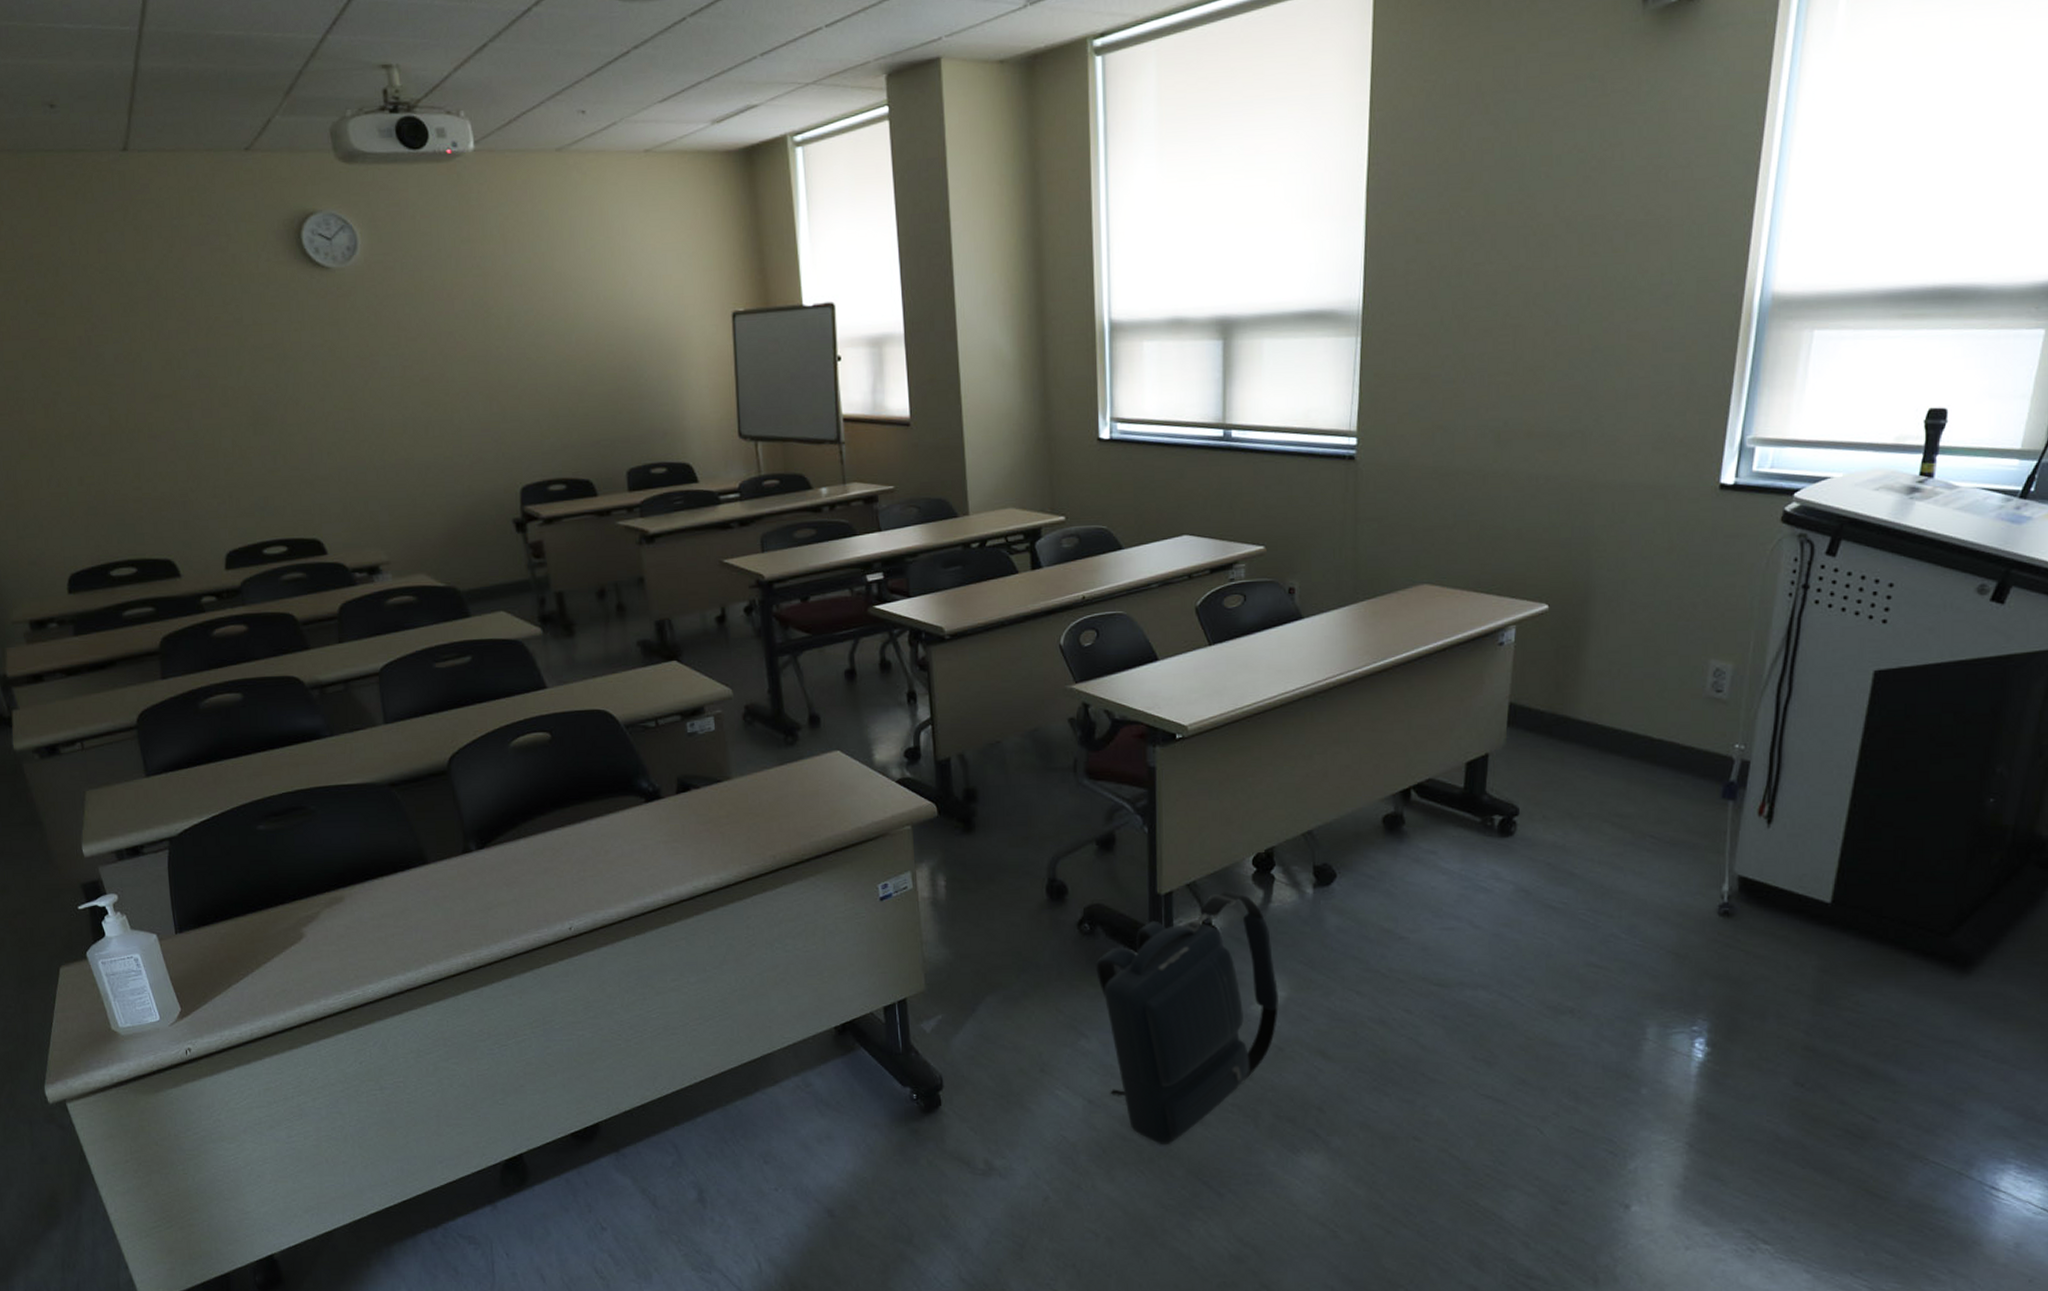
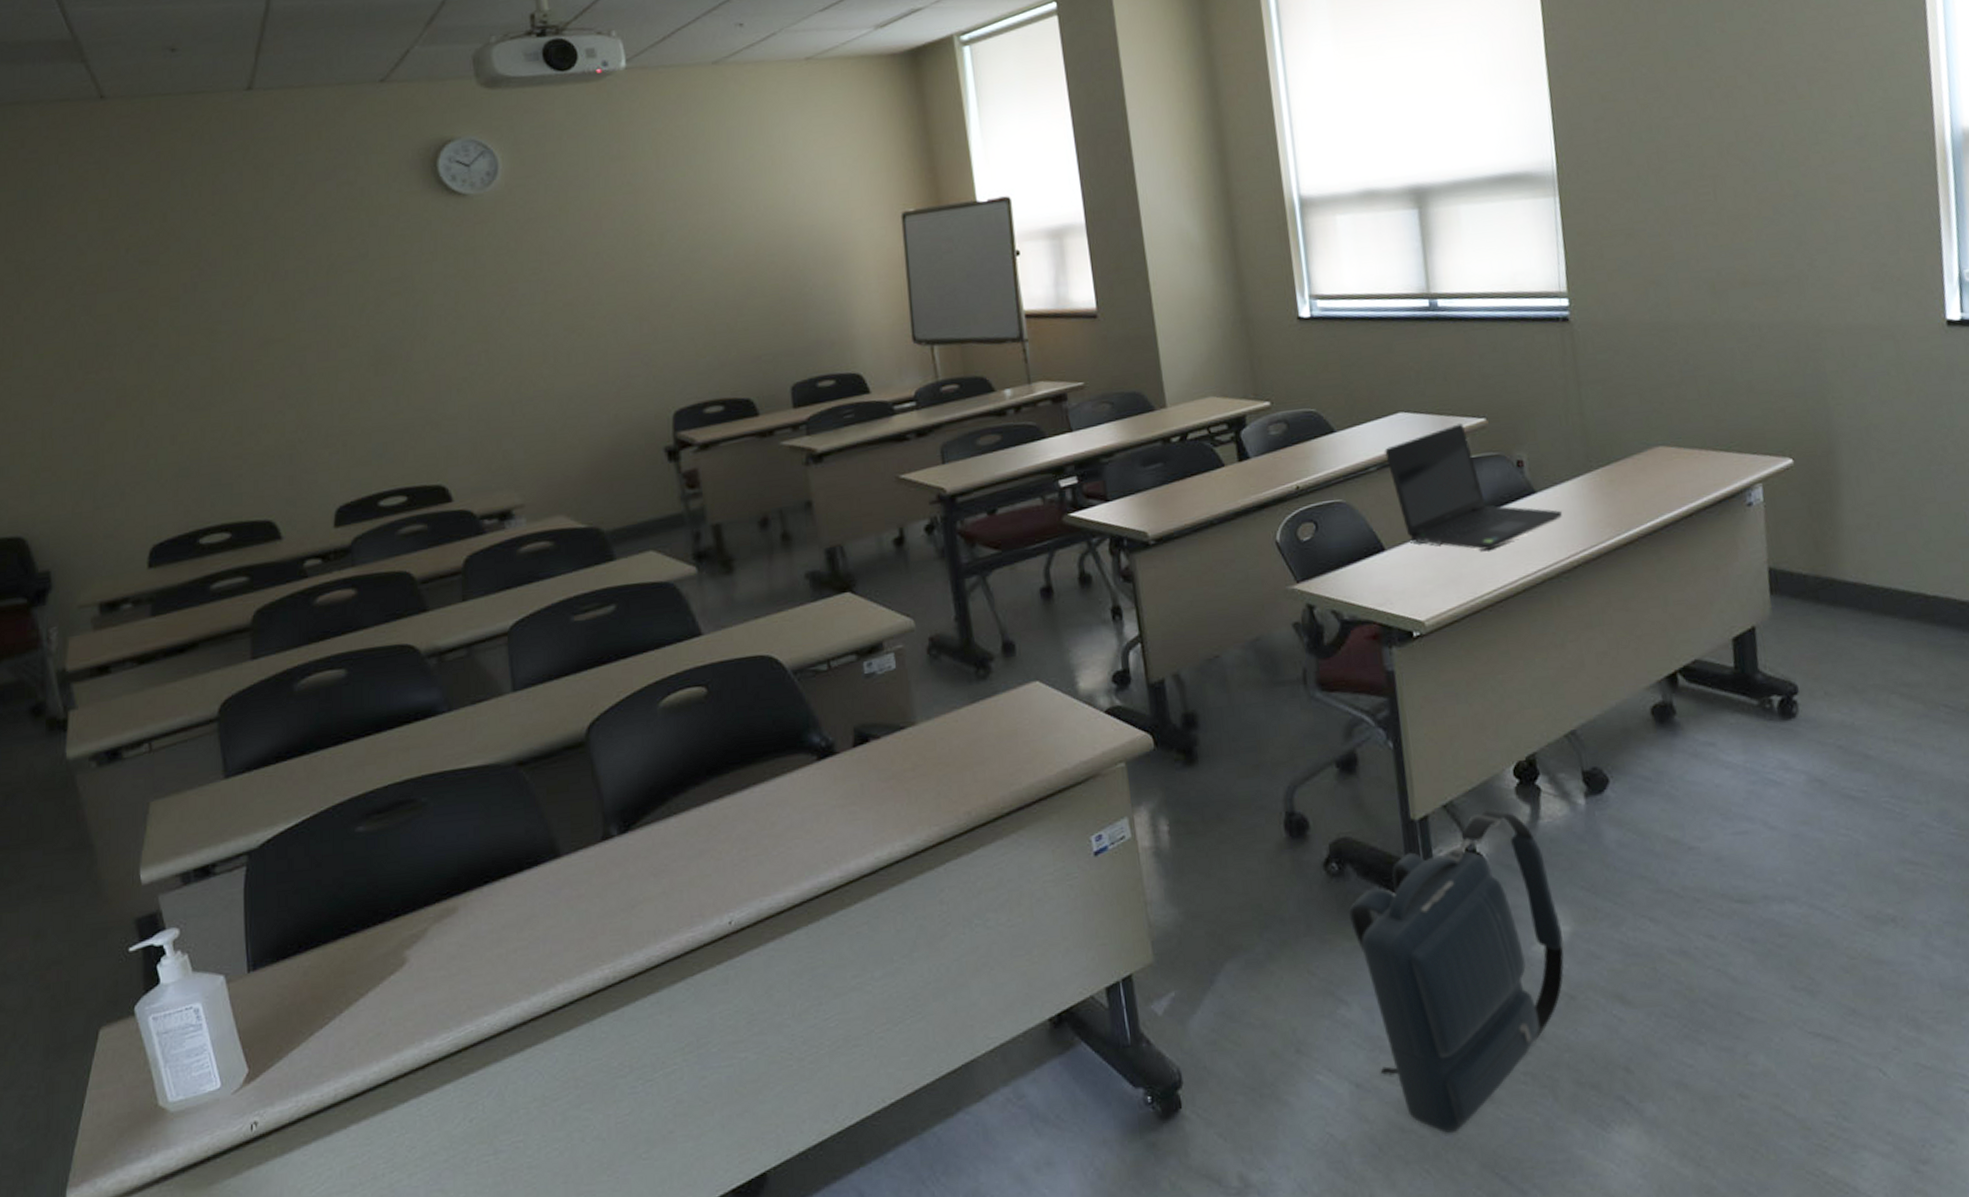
laptop: none [1167,550,1326,667] -> present [1384,423,1563,550]

